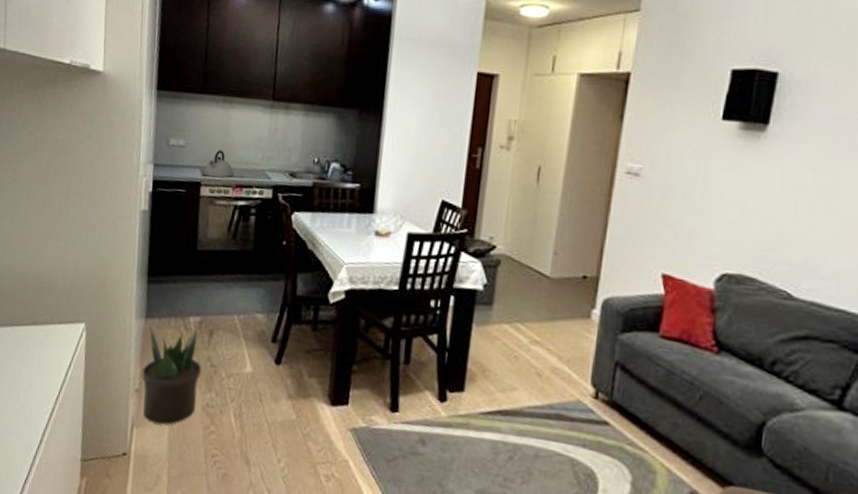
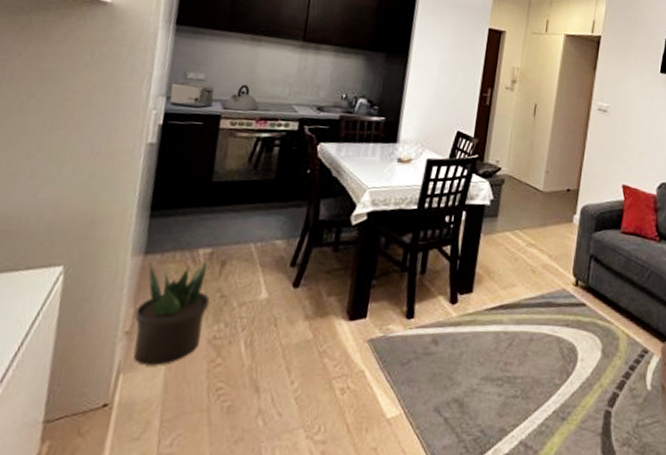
toaster: none [156,148,194,177] -> present [170,81,215,110]

